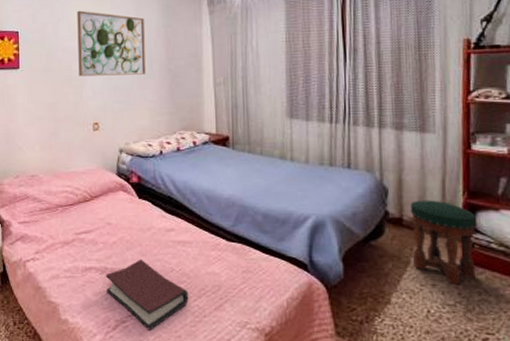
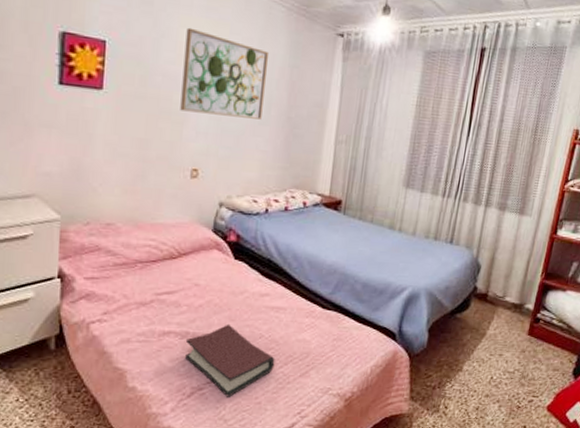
stool: present [410,200,478,285] -> none [487,278,548,355]

